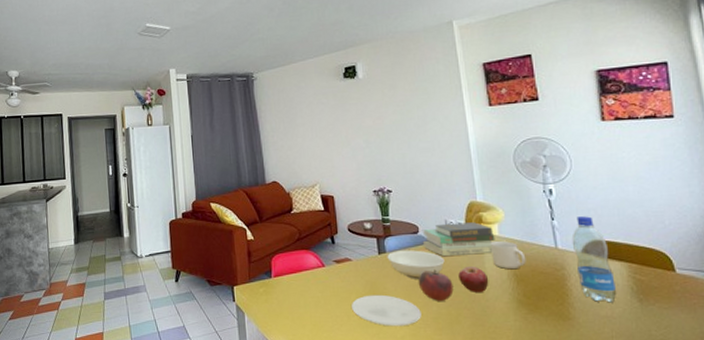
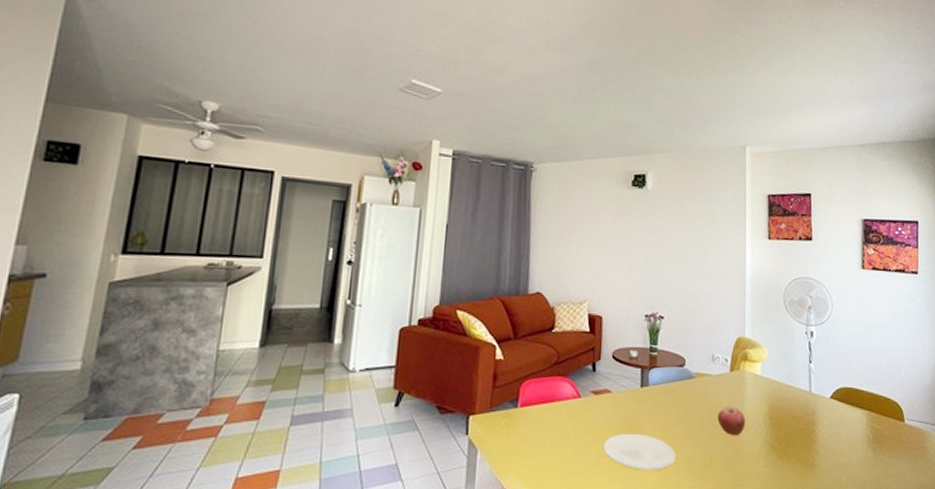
bowl: present [387,250,445,279] -> none [649,384,707,417]
fruit: present [418,269,454,301] -> none [676,407,712,443]
books: present [422,222,495,257] -> none [687,358,757,395]
cup: present [490,240,526,270] -> none [751,380,783,412]
bottle: present [571,216,617,303] -> none [824,361,856,451]

